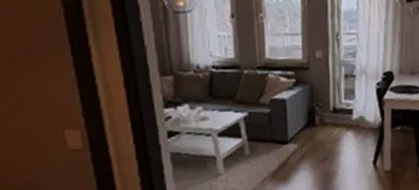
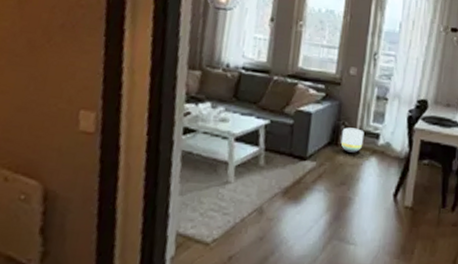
planter: none [317,107,339,131] -> present [340,127,365,153]

